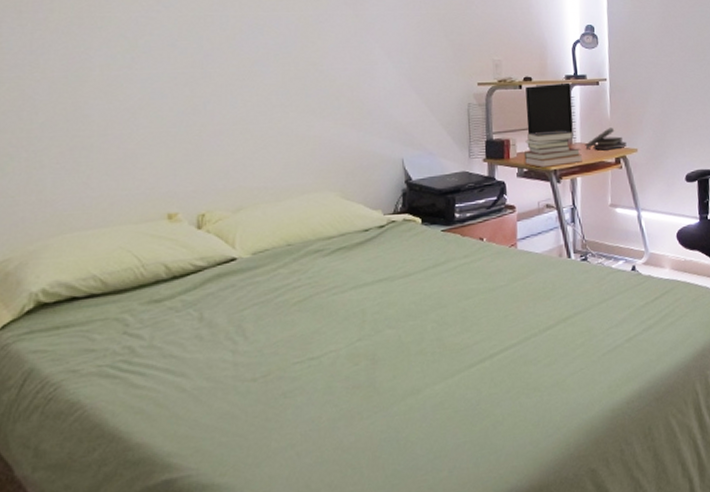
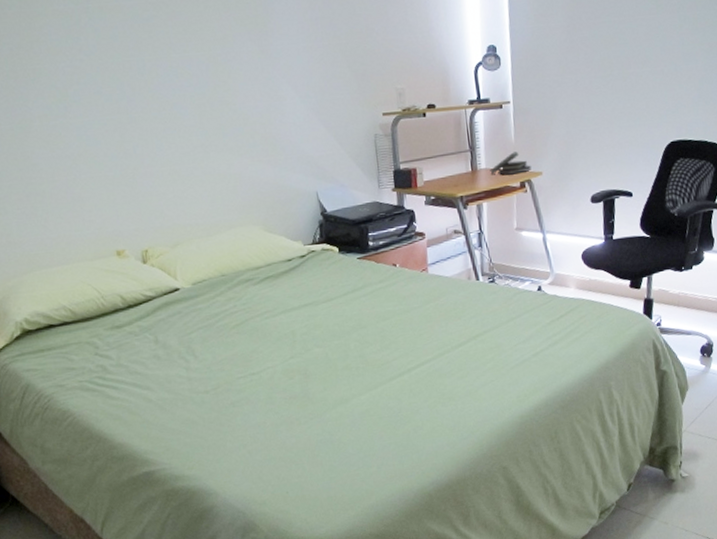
books: present [524,130,582,167] -> none [431,156,488,195]
computer monitor: present [526,82,574,140] -> none [429,107,479,167]

